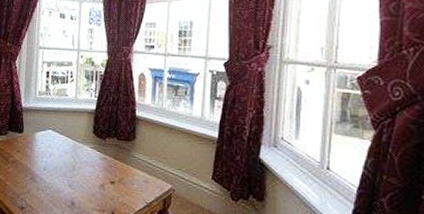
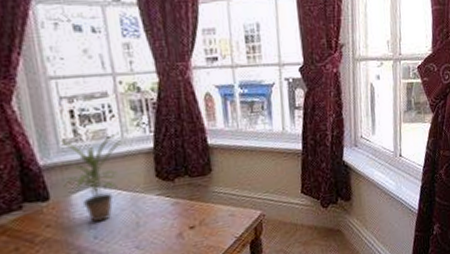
potted plant: none [32,91,75,158] -> present [56,132,122,223]

